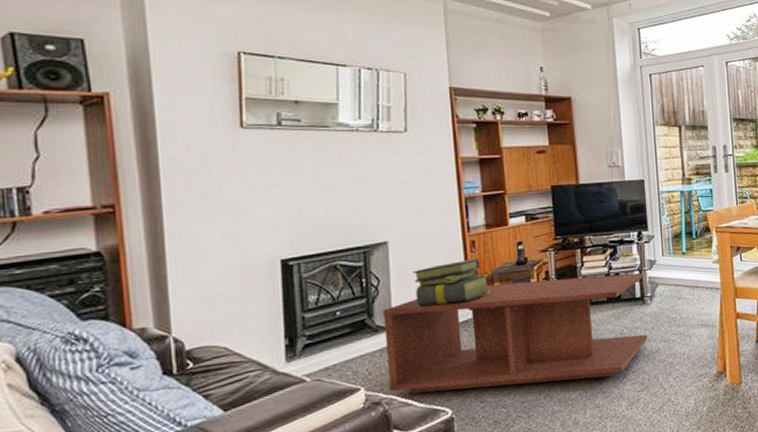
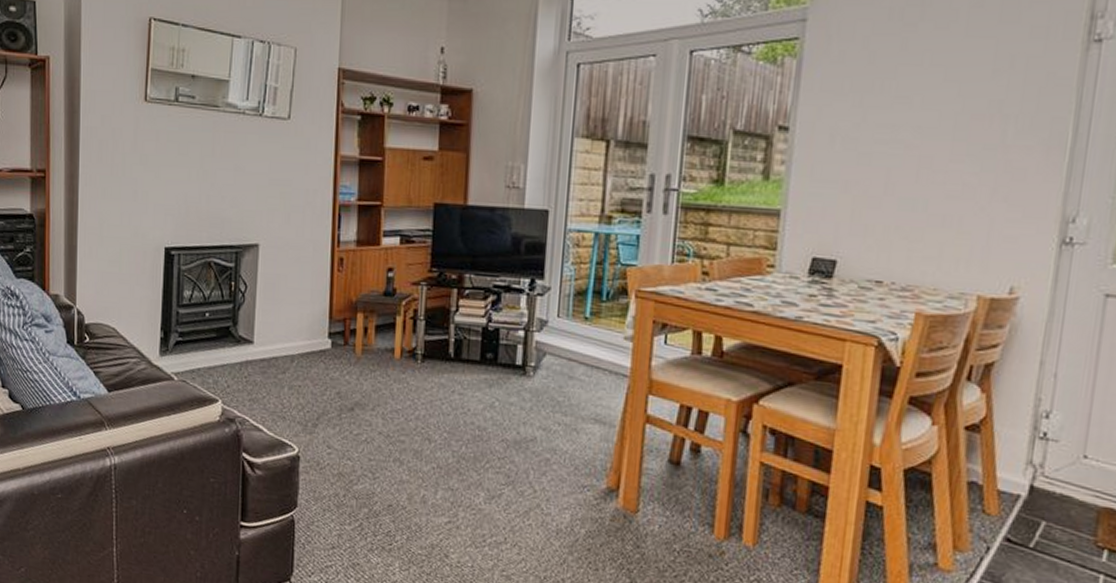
coffee table: present [383,272,648,393] -> none [243,312,530,457]
stack of books: present [413,258,490,307] -> none [278,278,353,328]

